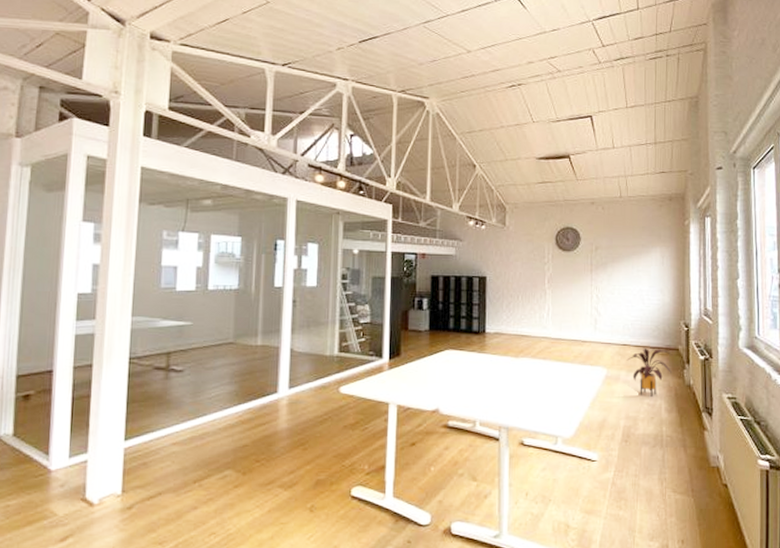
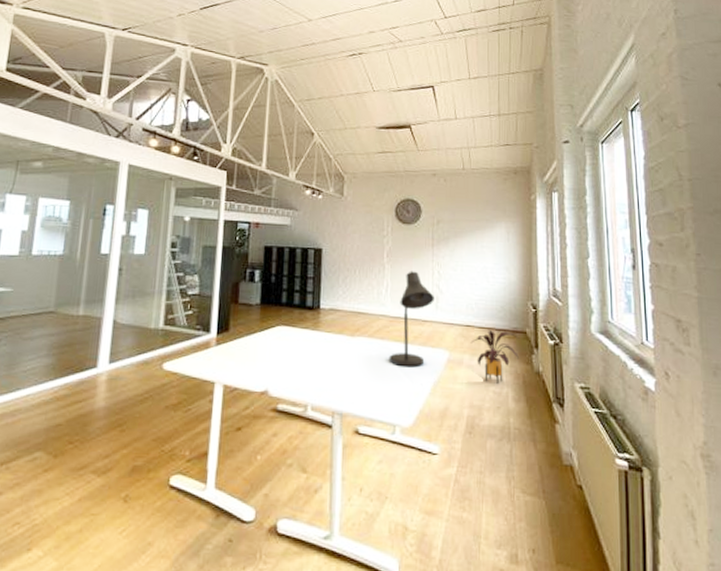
desk lamp: none [551,295,593,383] -> present [388,271,434,366]

